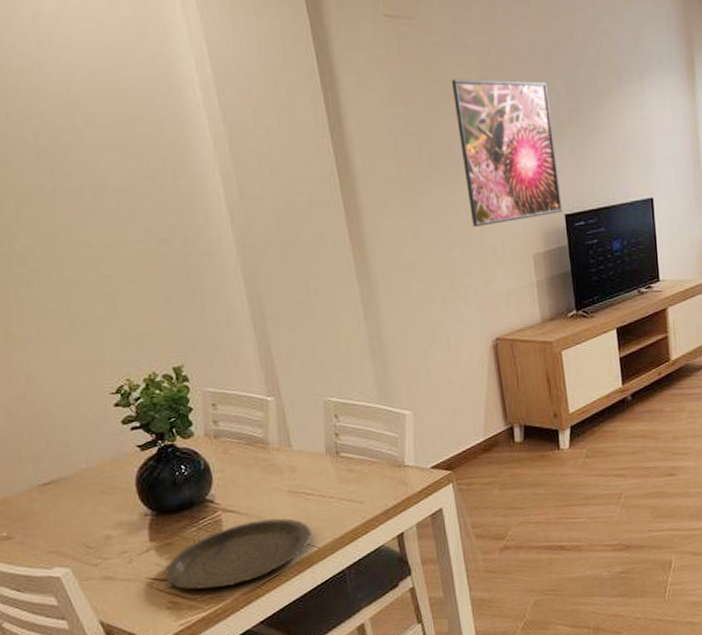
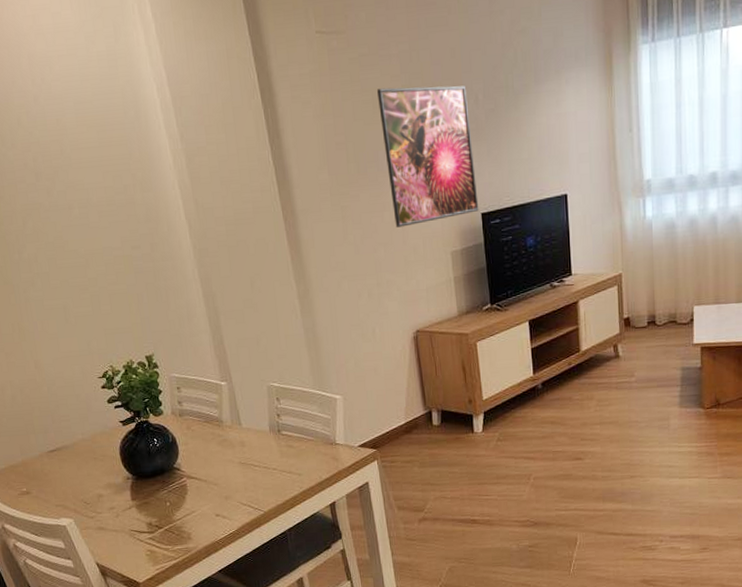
plate: present [164,518,312,590] -> none [143,485,259,542]

